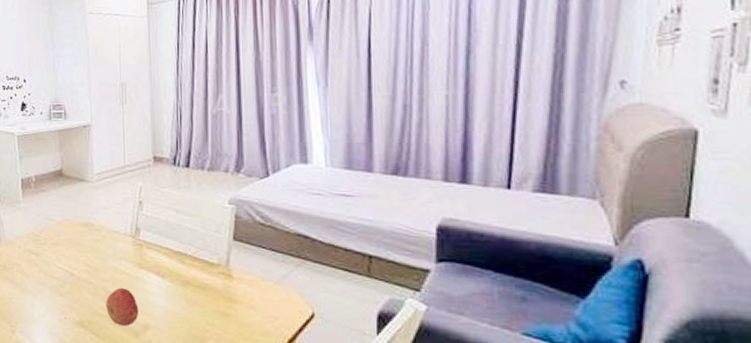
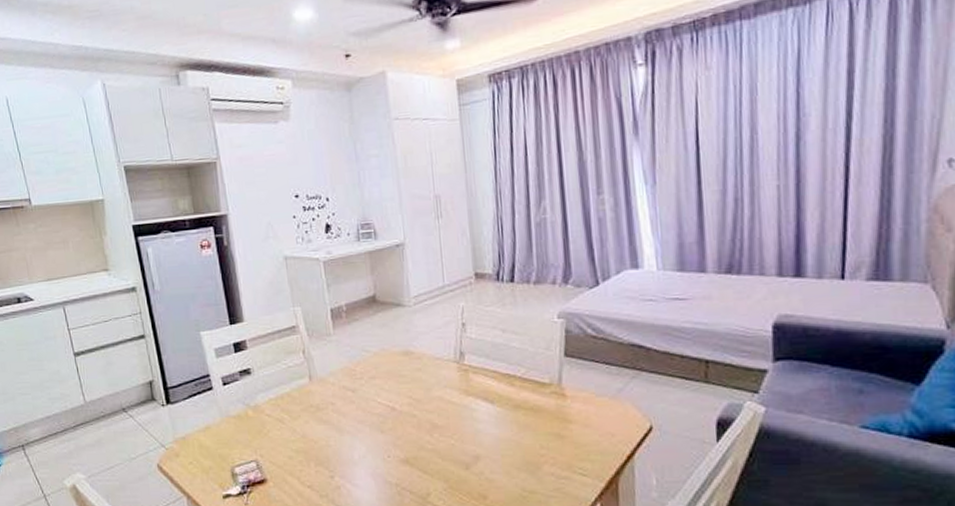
apple: present [106,287,139,326] -> none [432,418,468,458]

